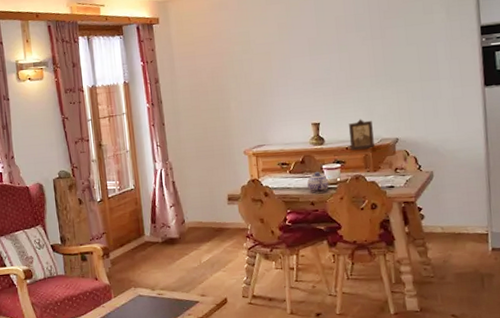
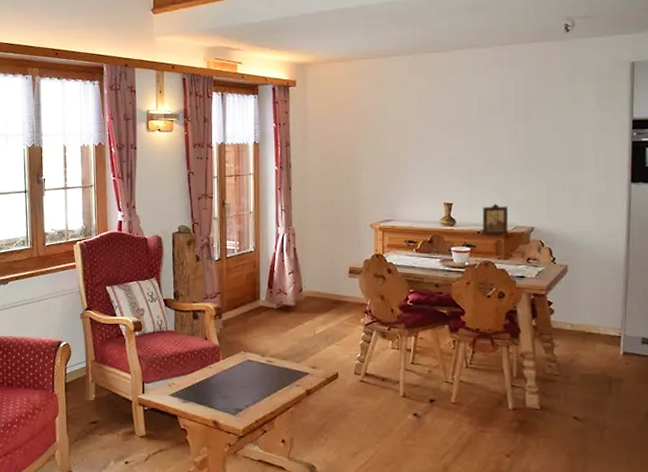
teapot: present [306,172,330,193] -> none [432,254,456,275]

